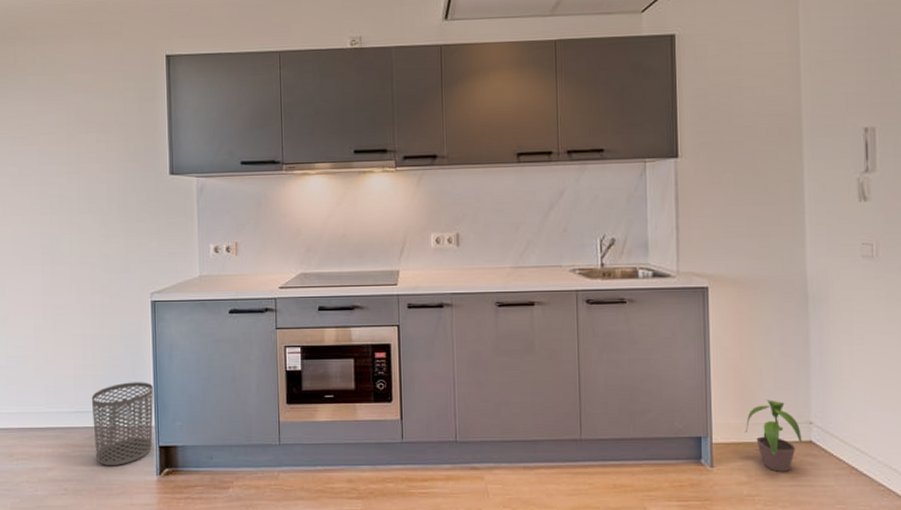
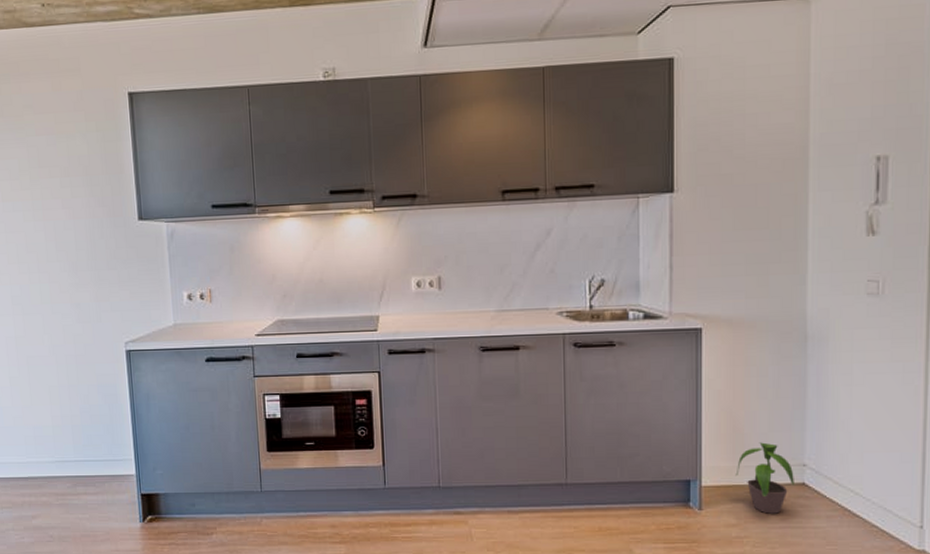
waste bin: present [91,382,153,465] -> none [71,431,135,513]

